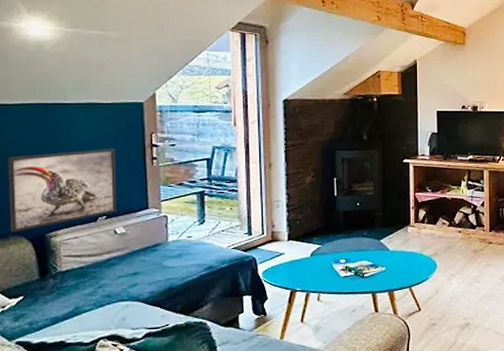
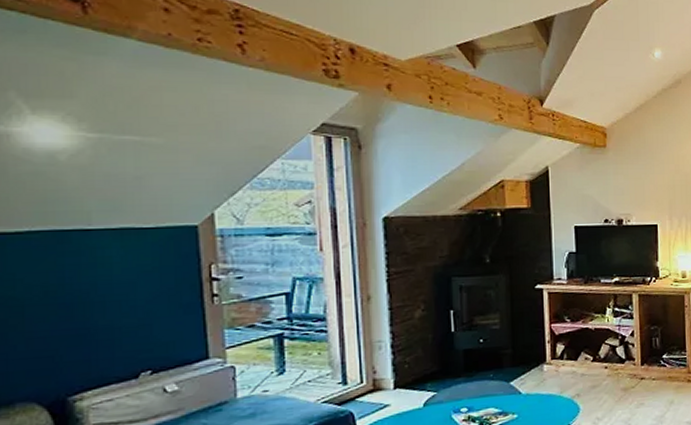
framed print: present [8,149,117,232] -> none [10,285,165,398]

